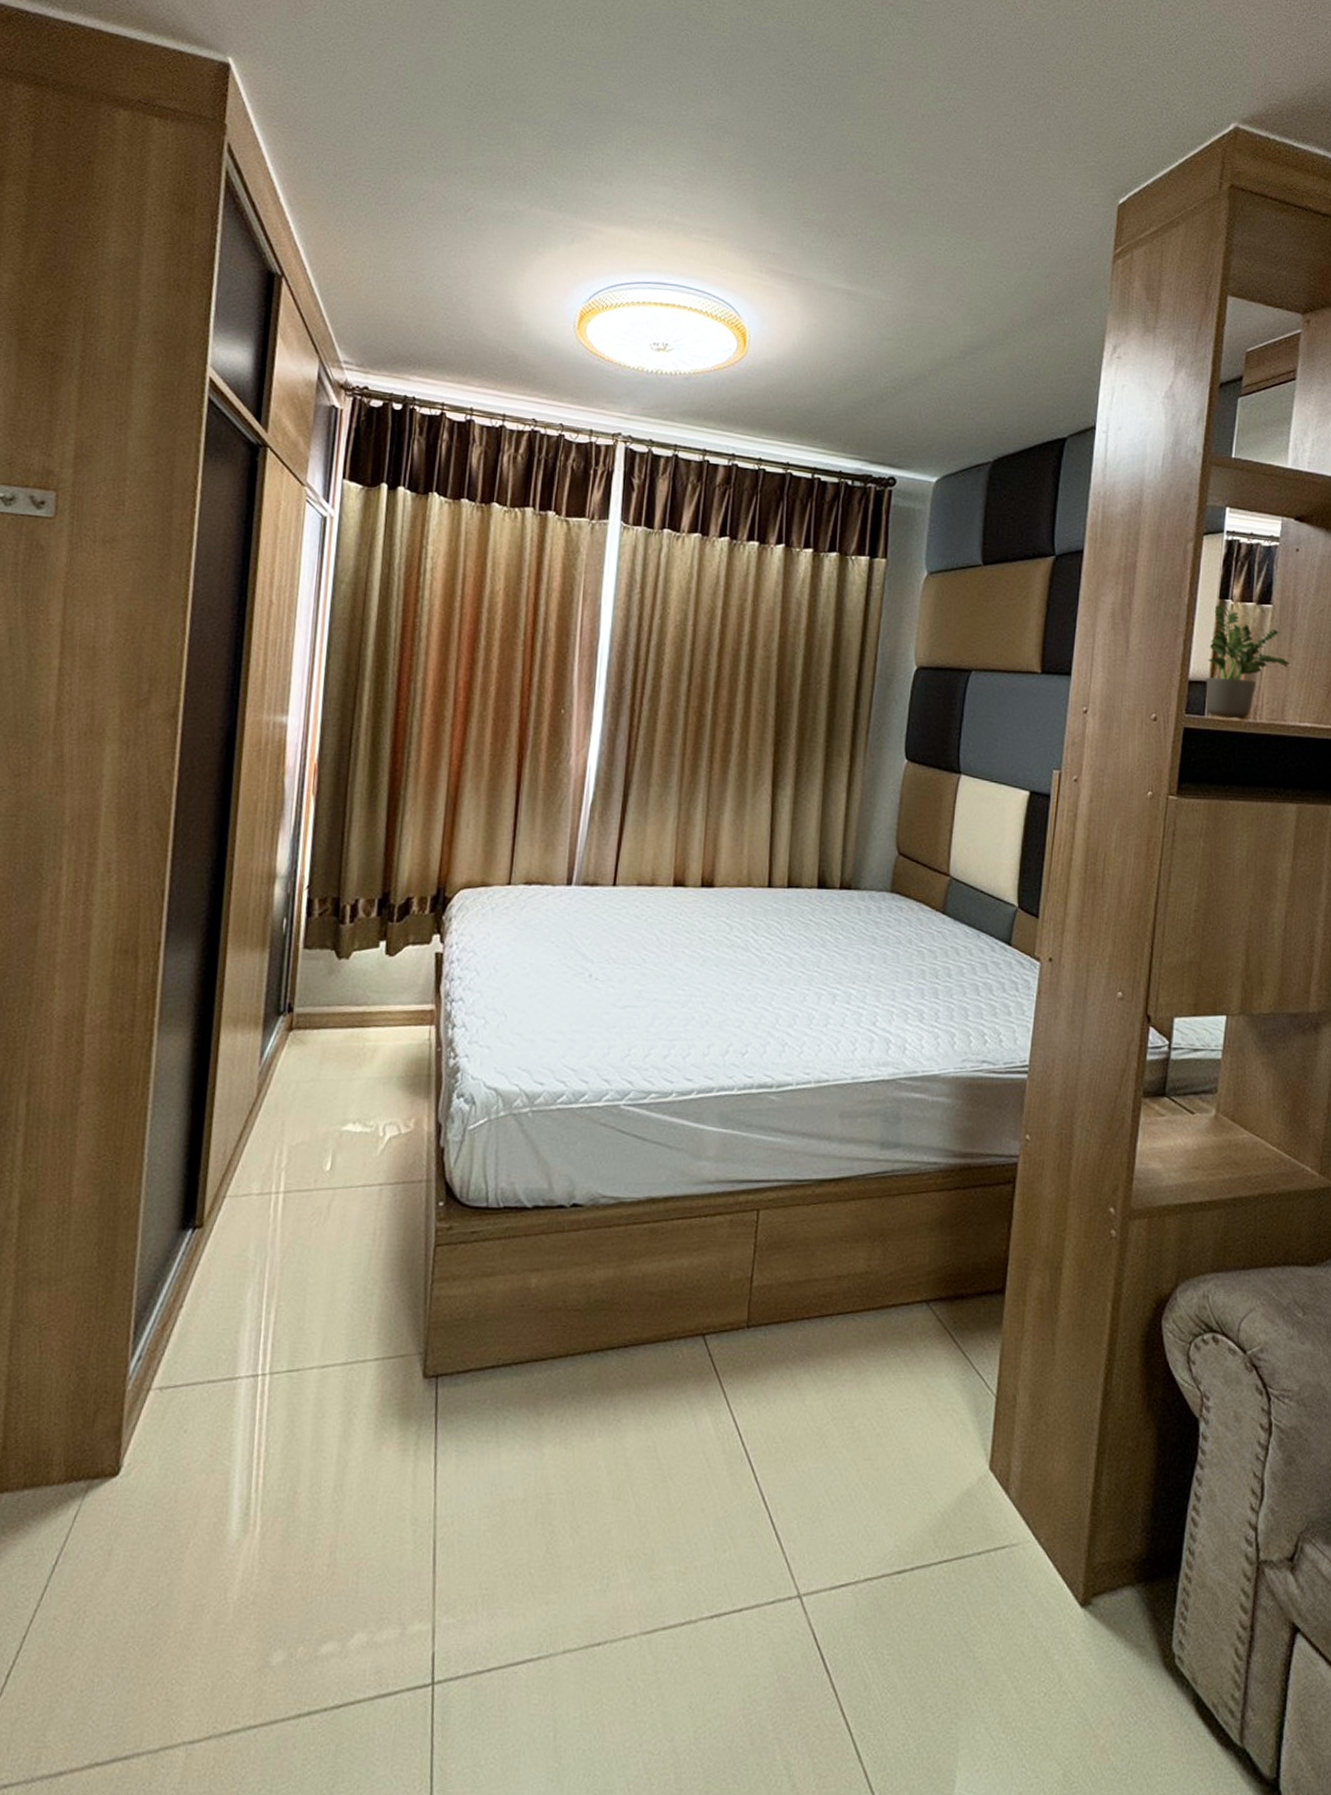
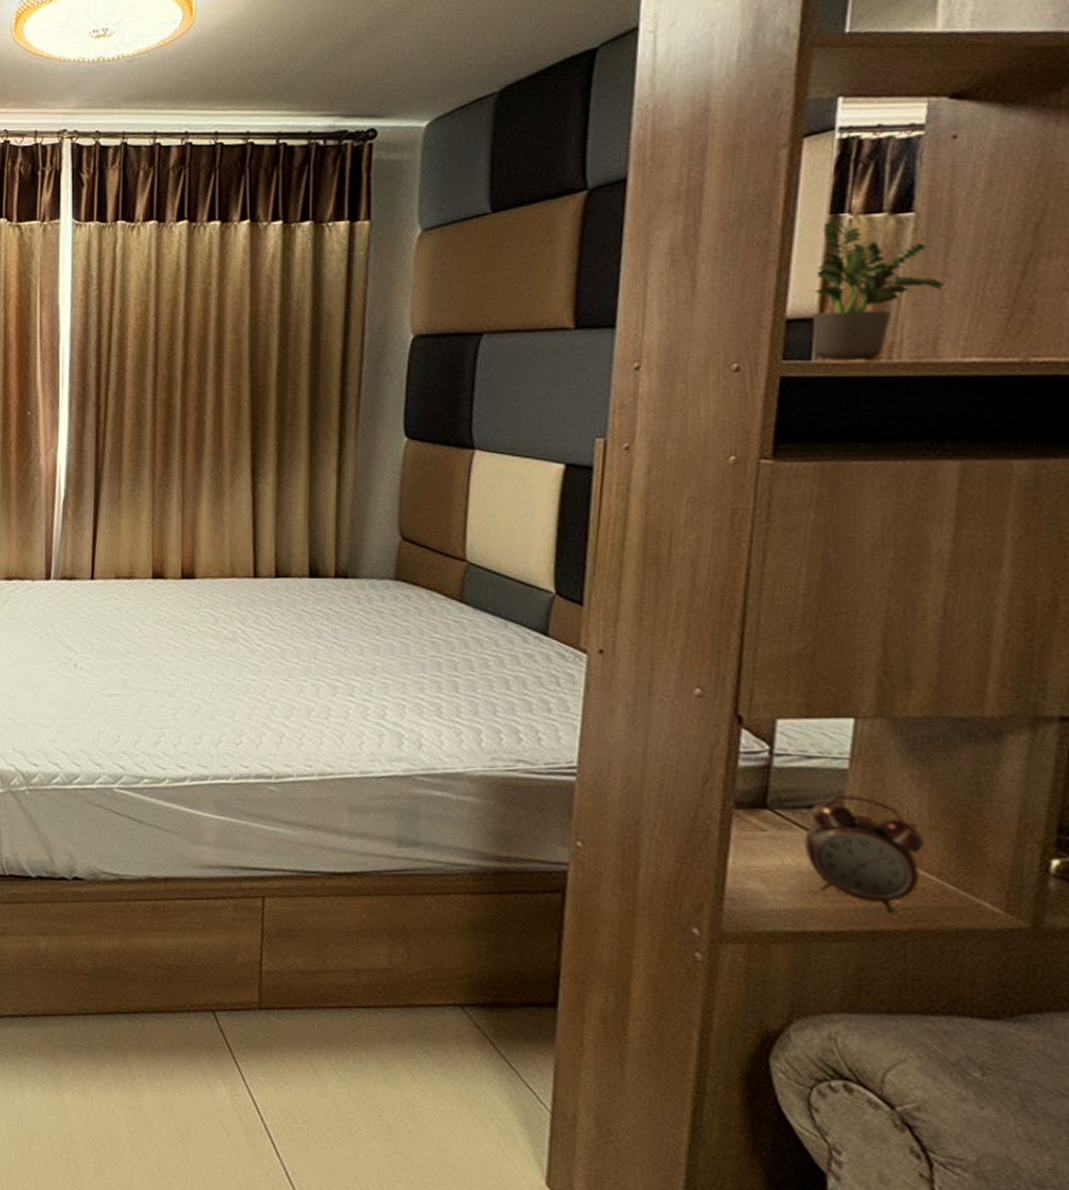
alarm clock: none [1190,1081,1270,1182] -> present [804,794,924,913]

